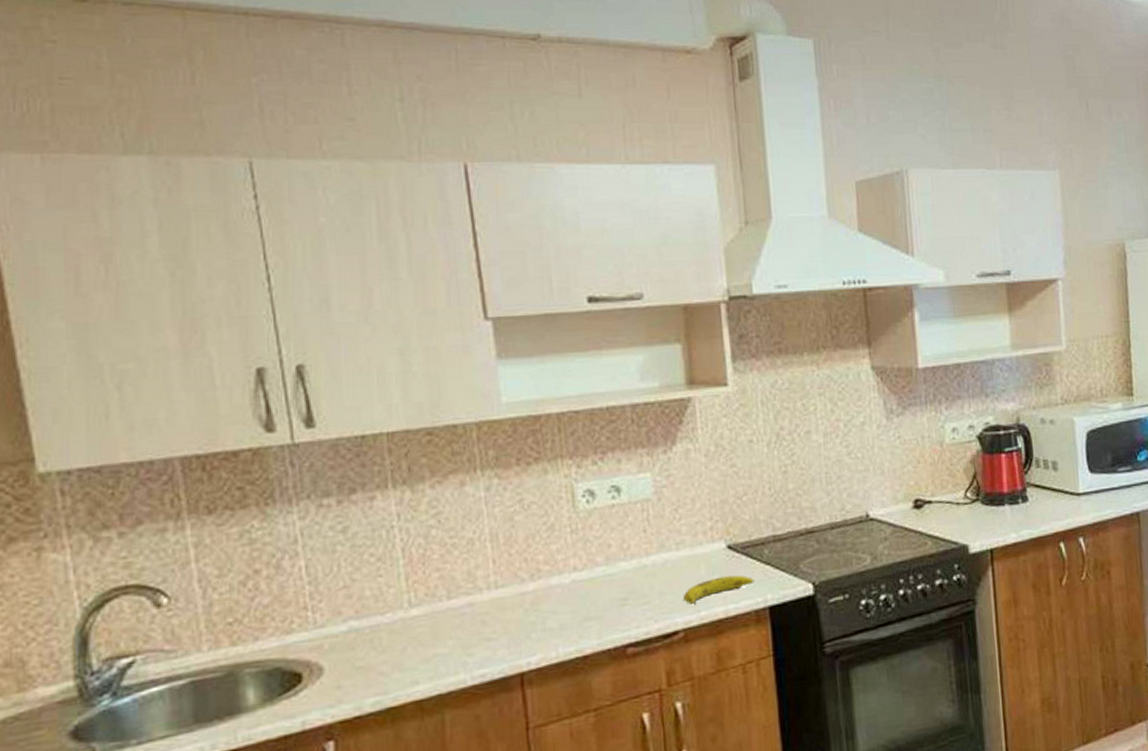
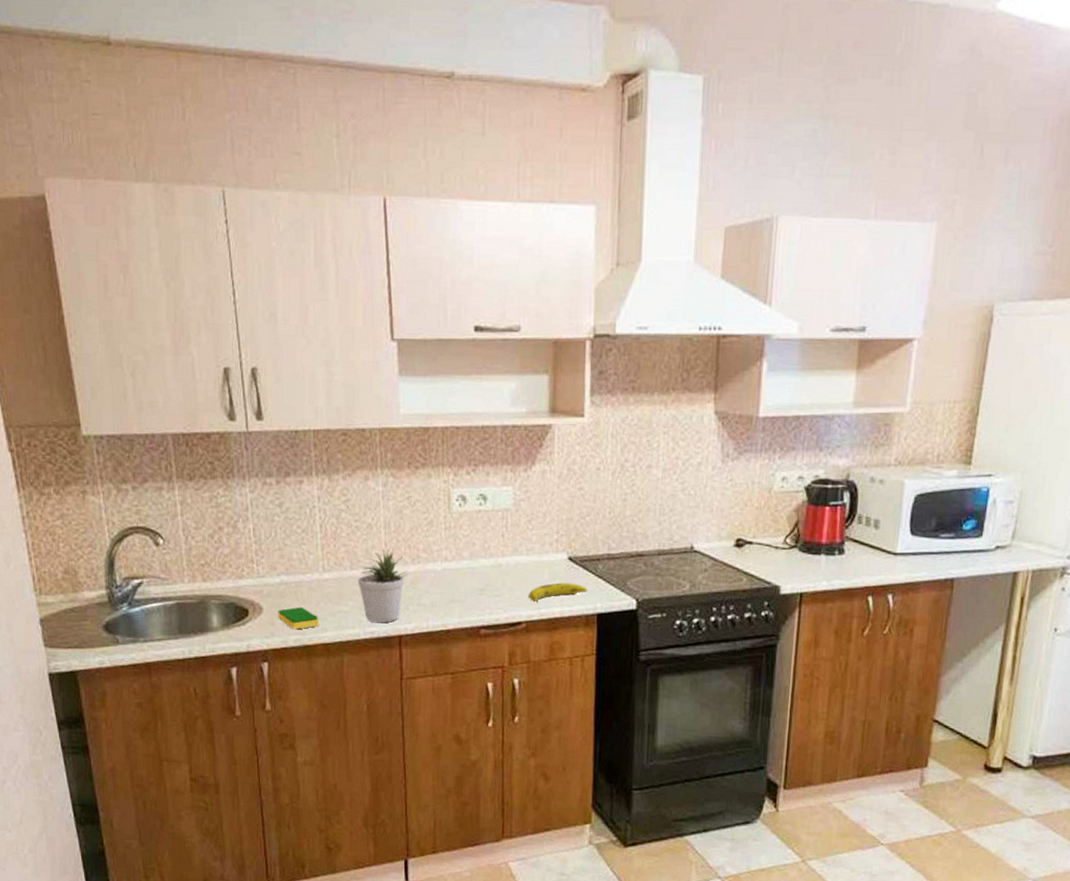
dish sponge: none [346,657,407,690] -> present [278,606,319,630]
potted plant: none [458,563,526,663] -> present [357,547,407,623]

